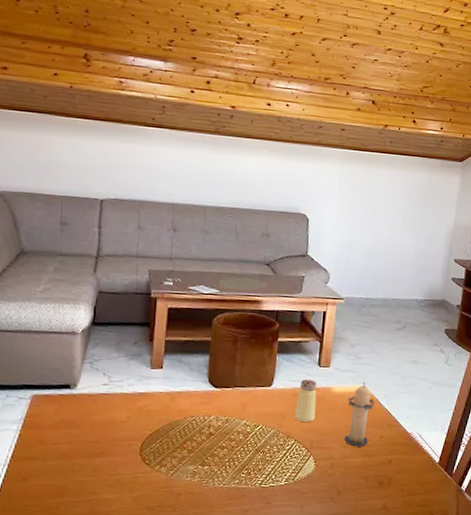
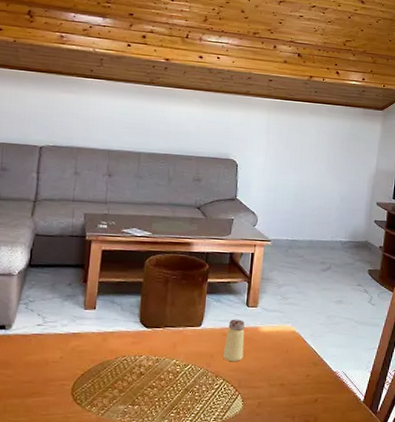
candle: present [343,382,375,447] -> none [271,322,301,386]

